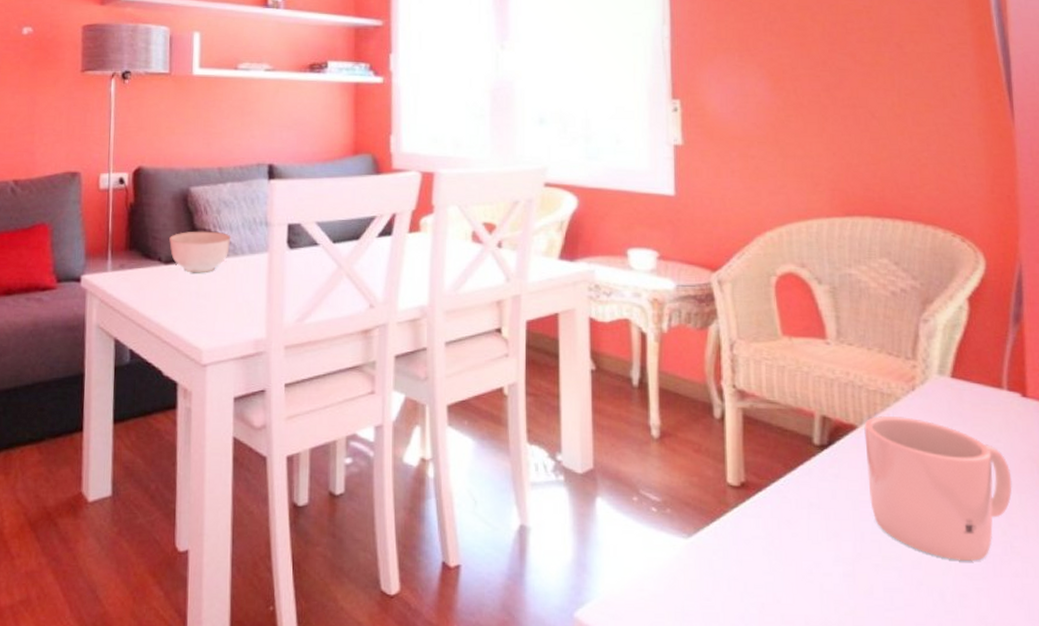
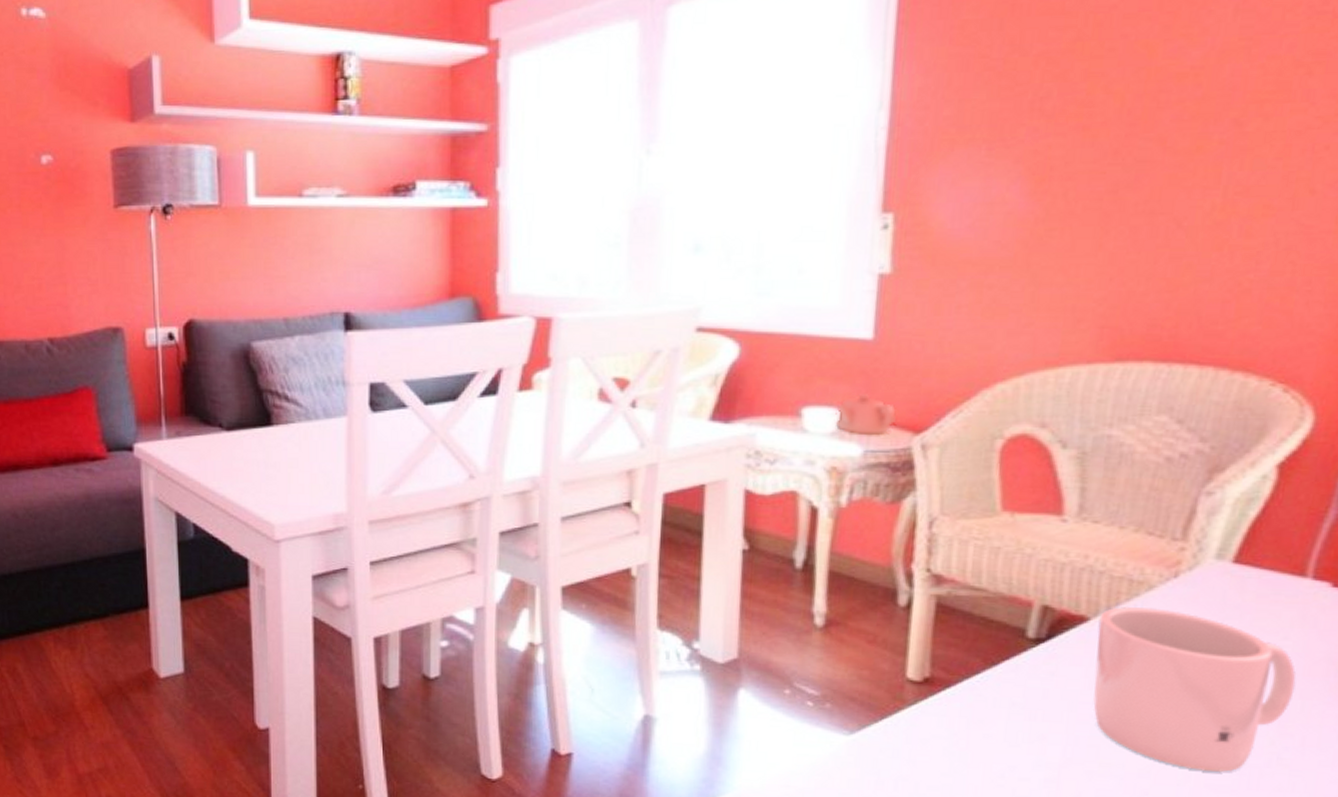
bowl: present [169,231,231,273] -> none [230,392,303,441]
teapot: none [653,237,698,272] -> present [835,392,897,435]

